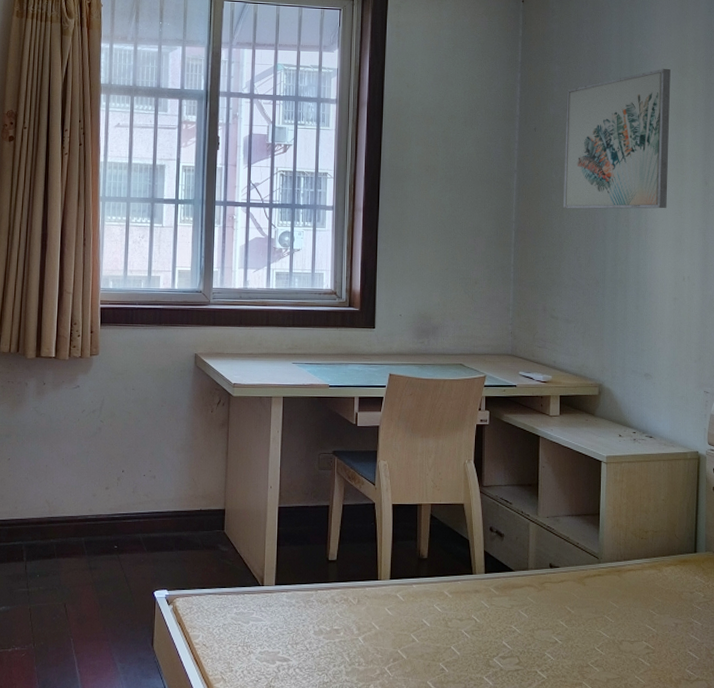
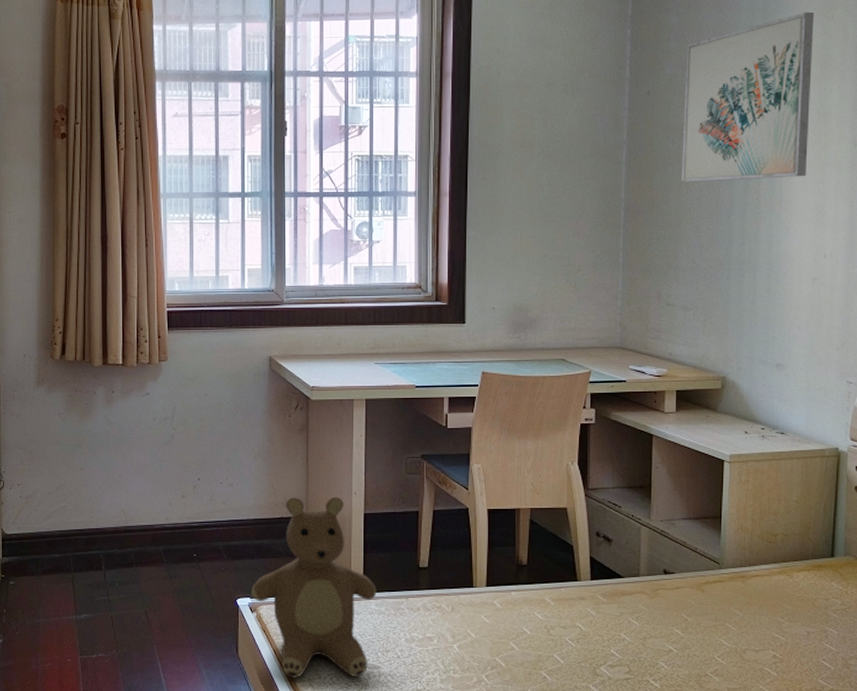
teddy bear: none [169,490,288,671] -> present [252,496,377,678]

